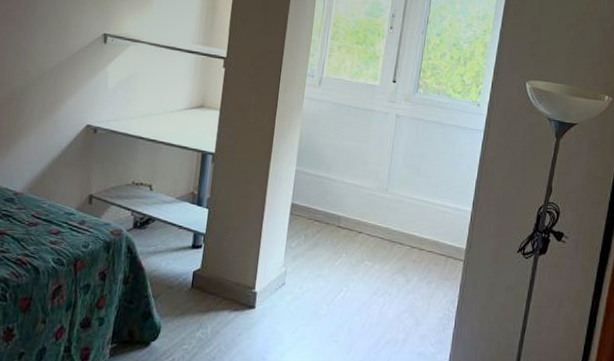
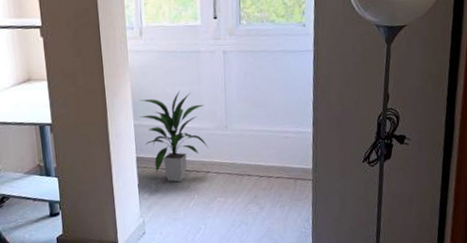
indoor plant: none [302,145,368,237] -> present [139,91,209,182]

